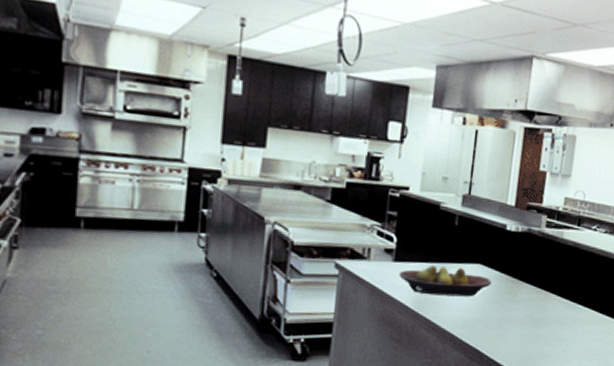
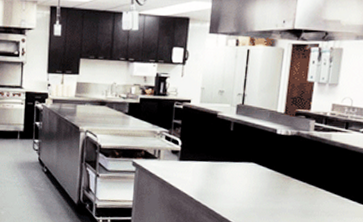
fruit bowl: present [399,265,492,297] -> none [183,163,264,191]

